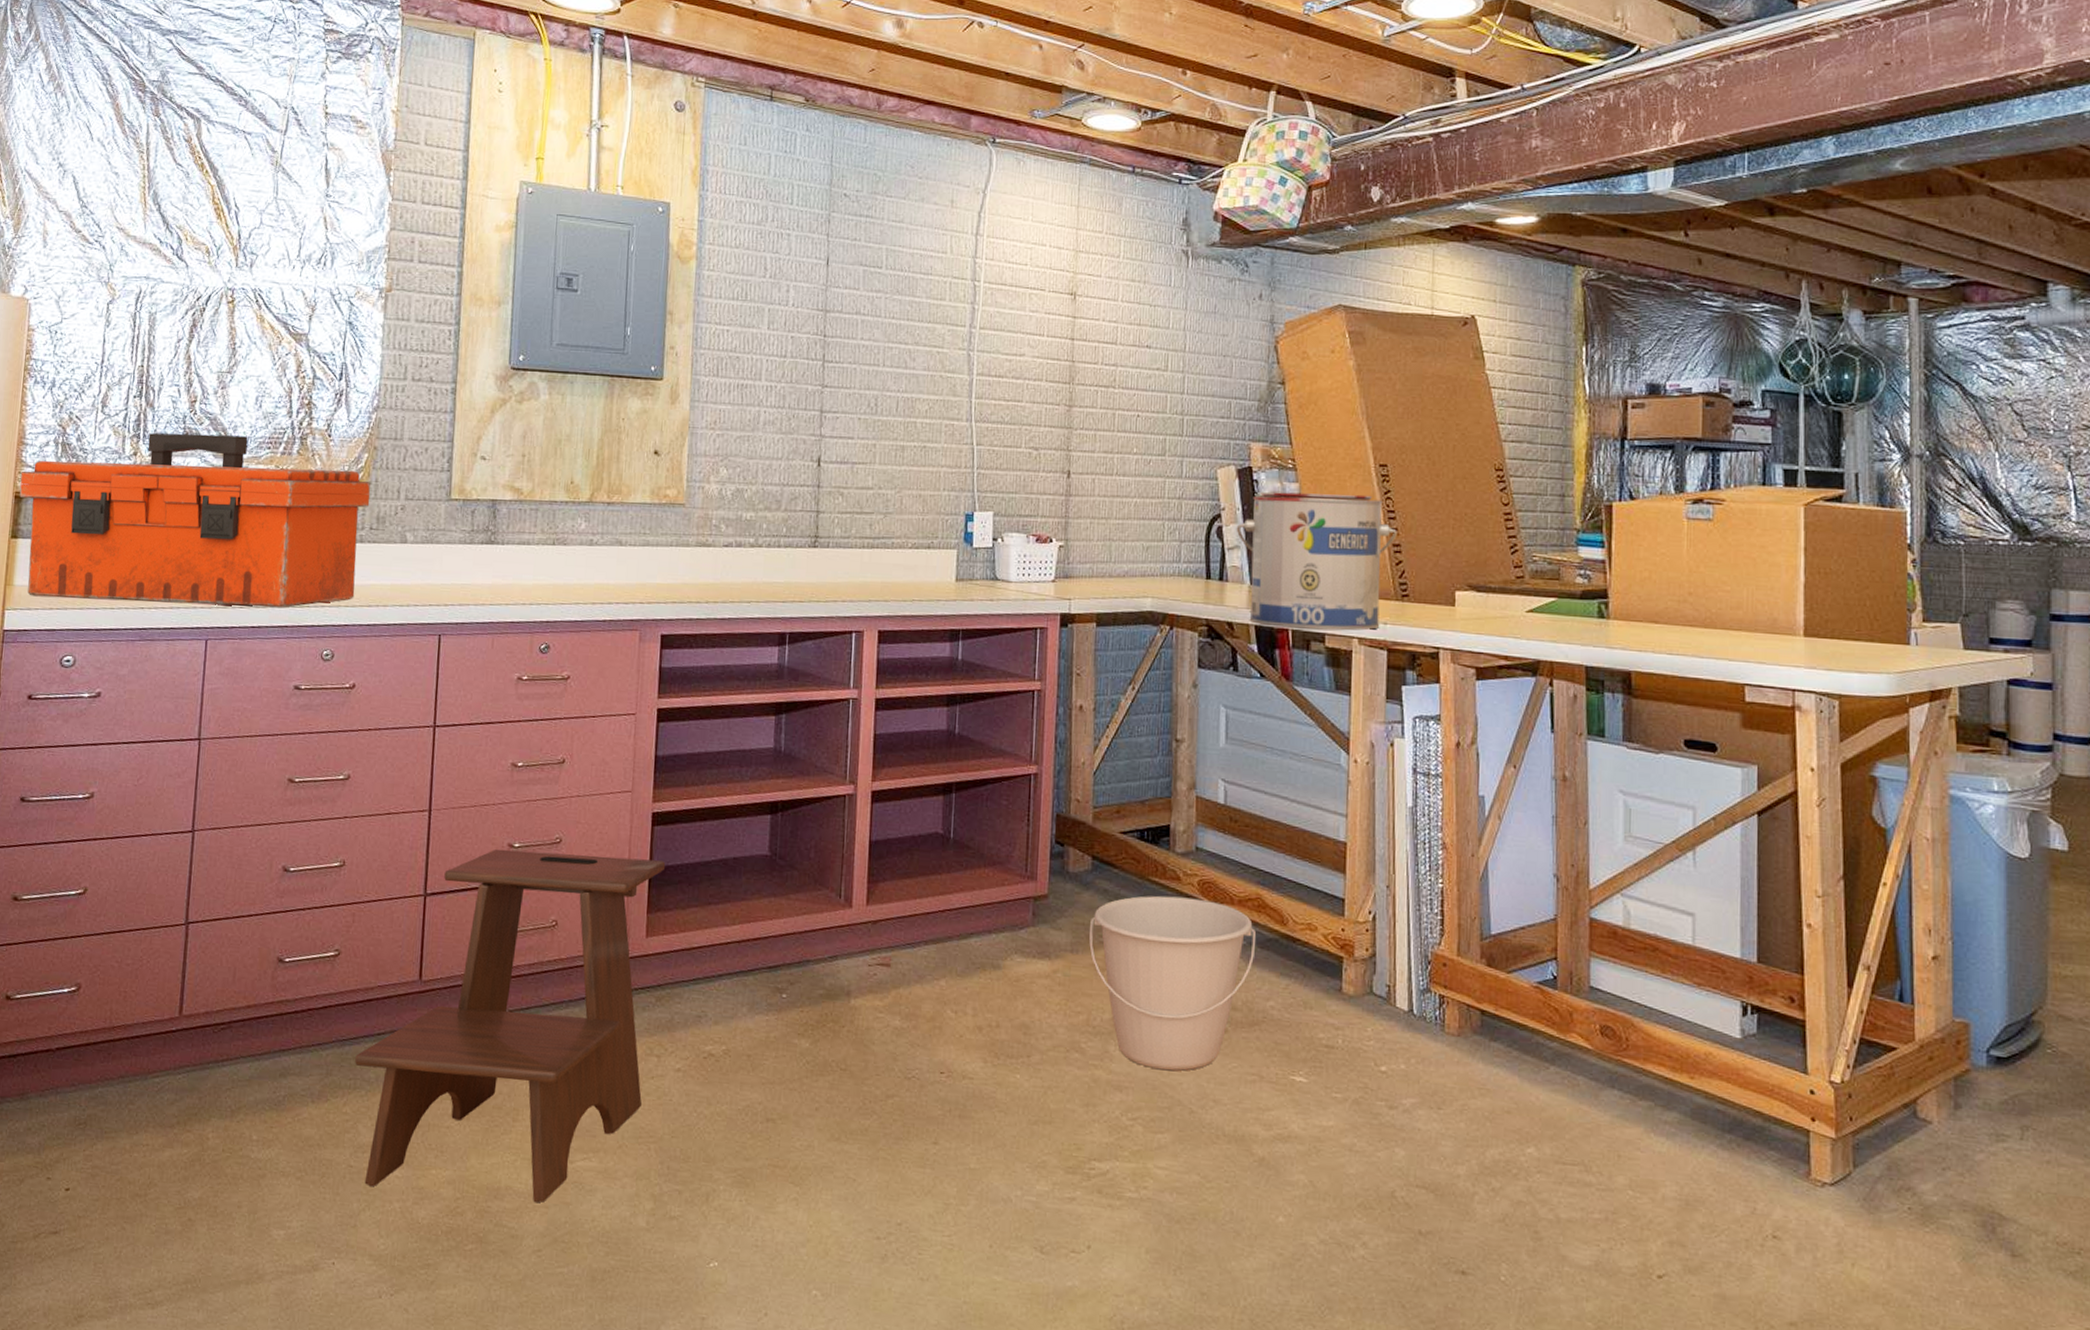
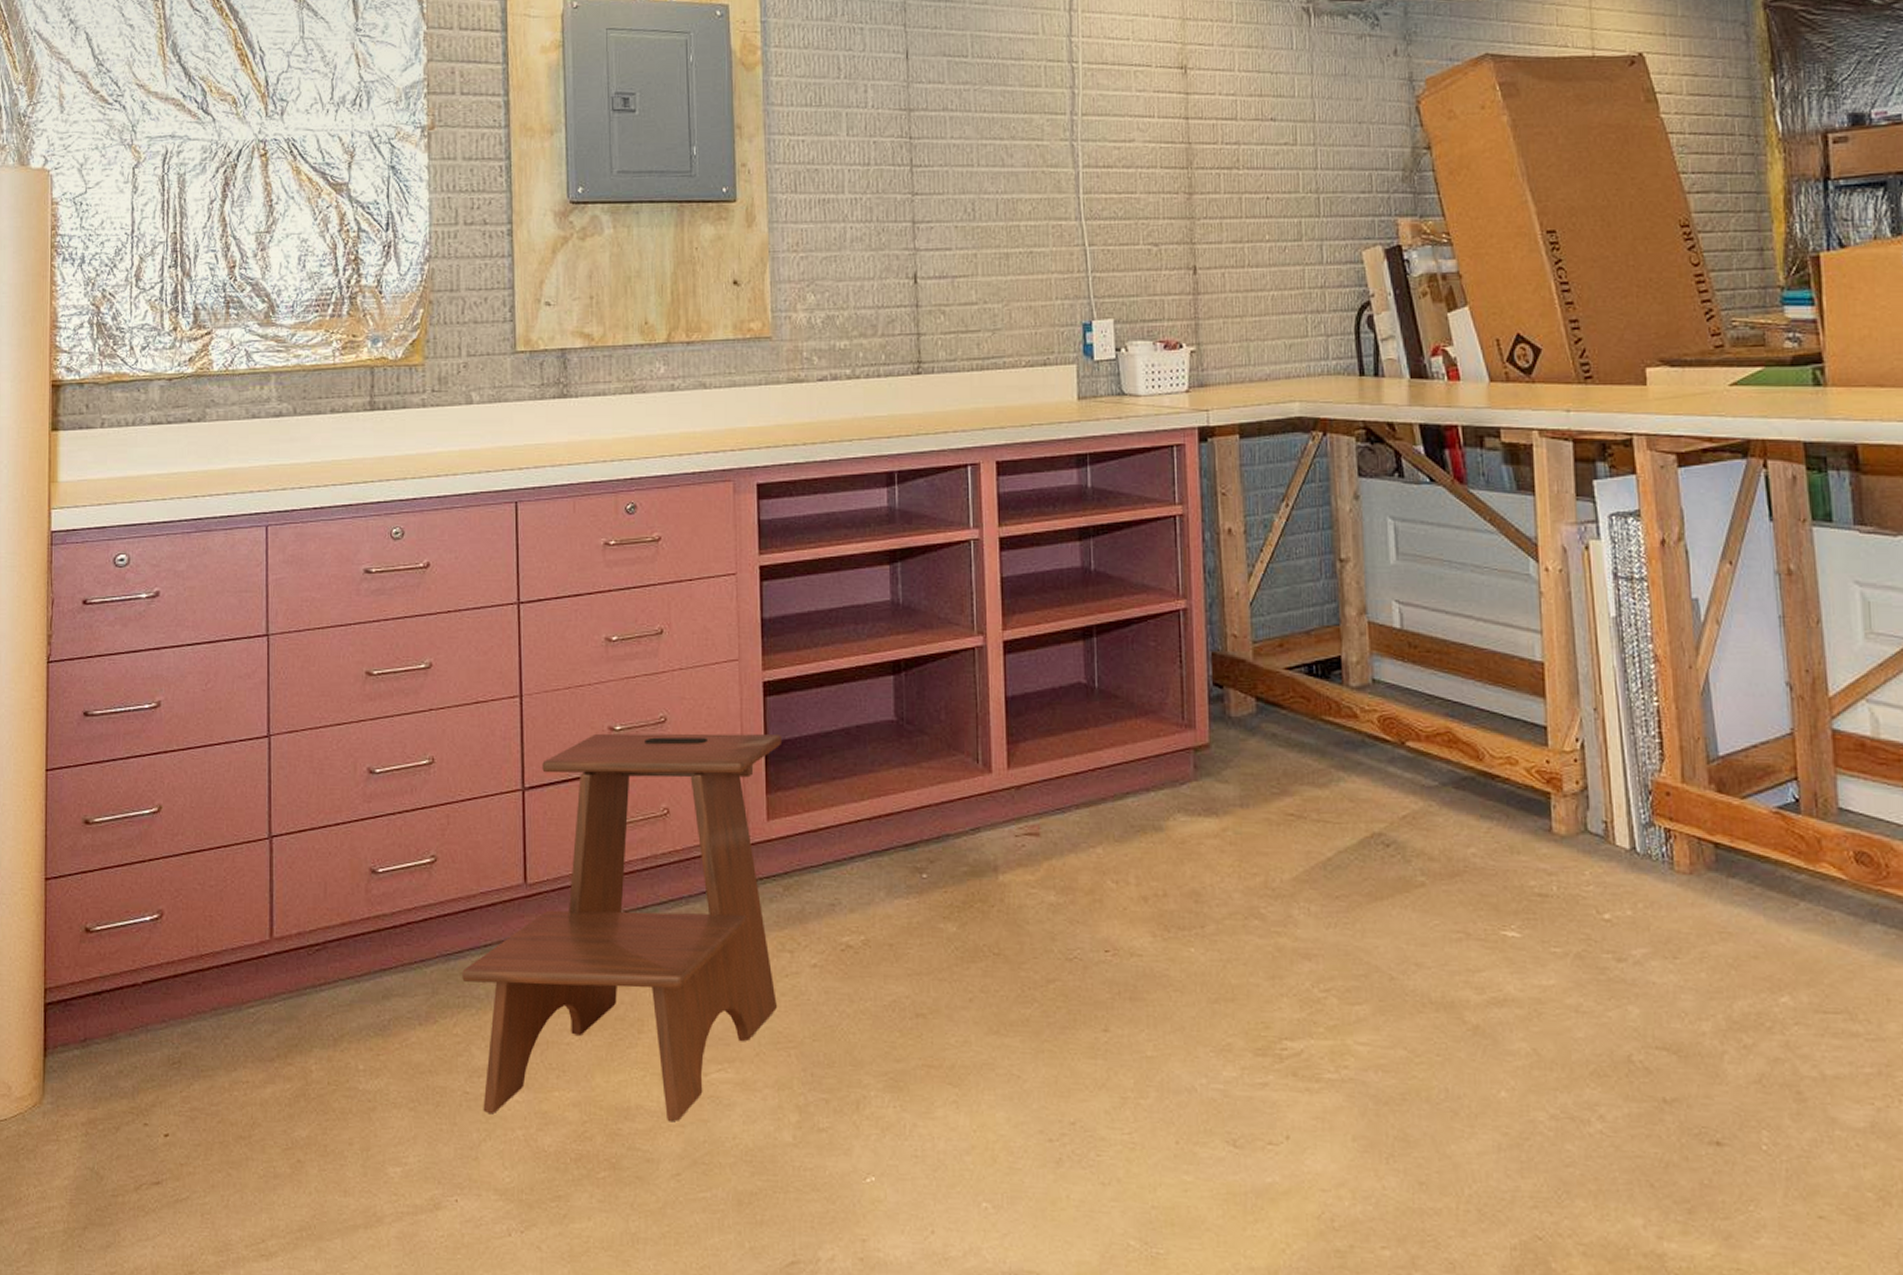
toolbox: present [19,433,370,608] -> none [56,300,429,492]
bucket: present [1089,895,1257,1071] -> none [1260,736,1450,934]
paint can: present [1236,491,1397,631] -> none [1388,266,1573,425]

